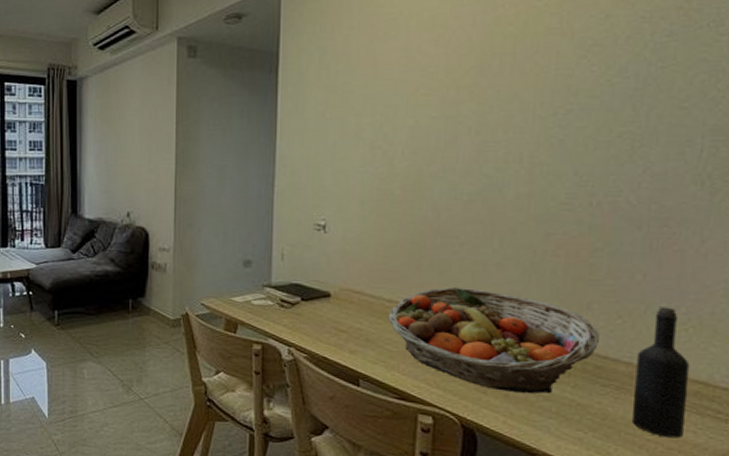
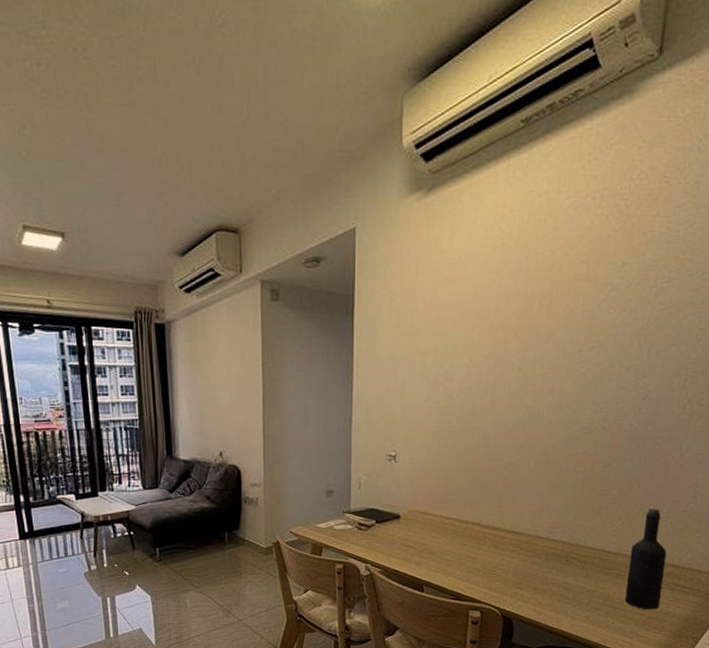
fruit basket: present [388,287,599,394] -> none [447,503,605,586]

